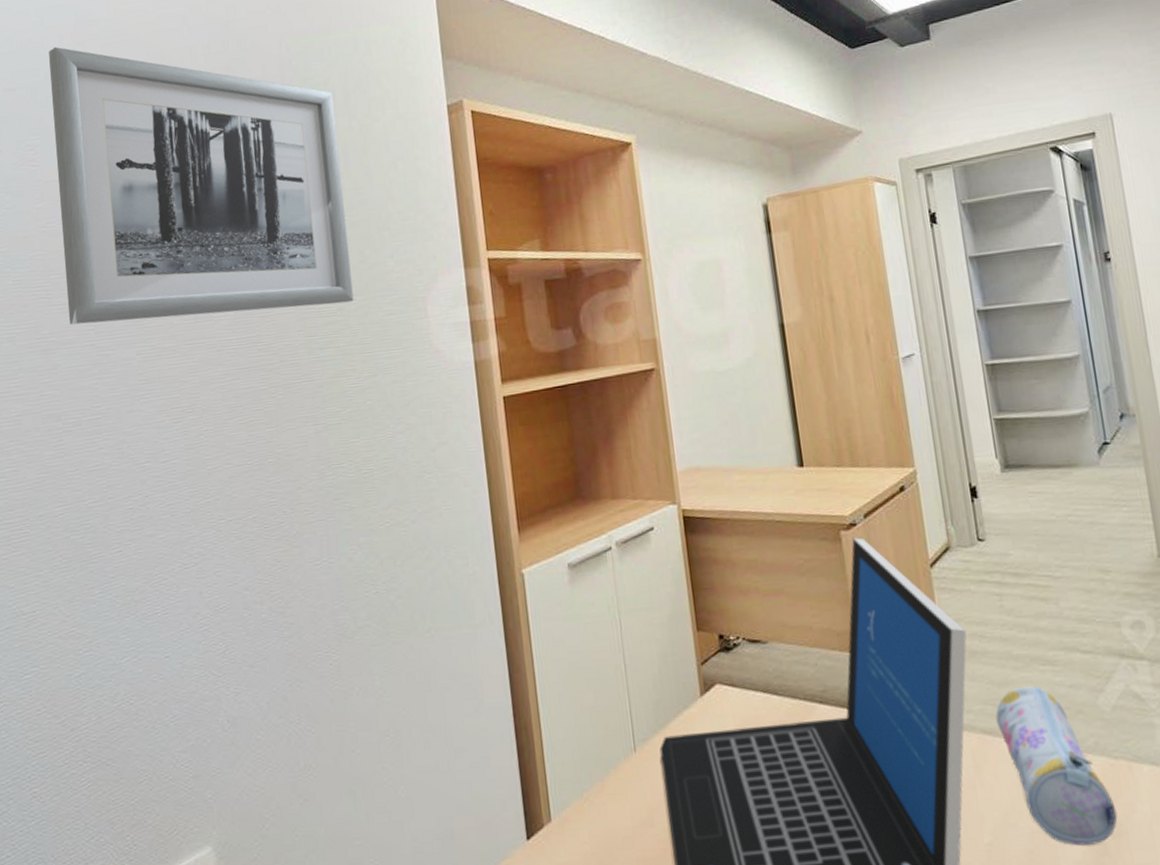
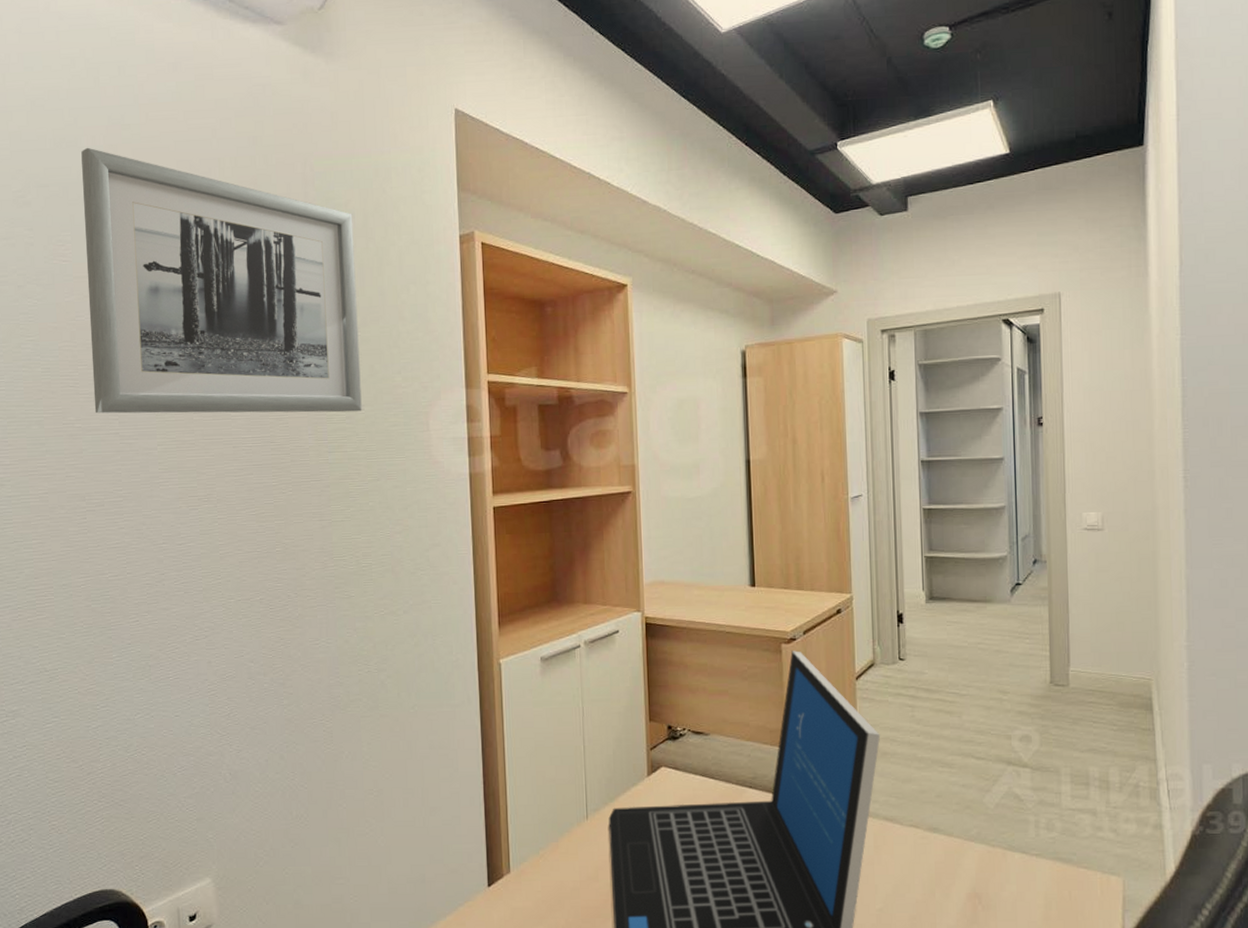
pencil case: present [995,686,1118,846] -> none [897,783,989,915]

